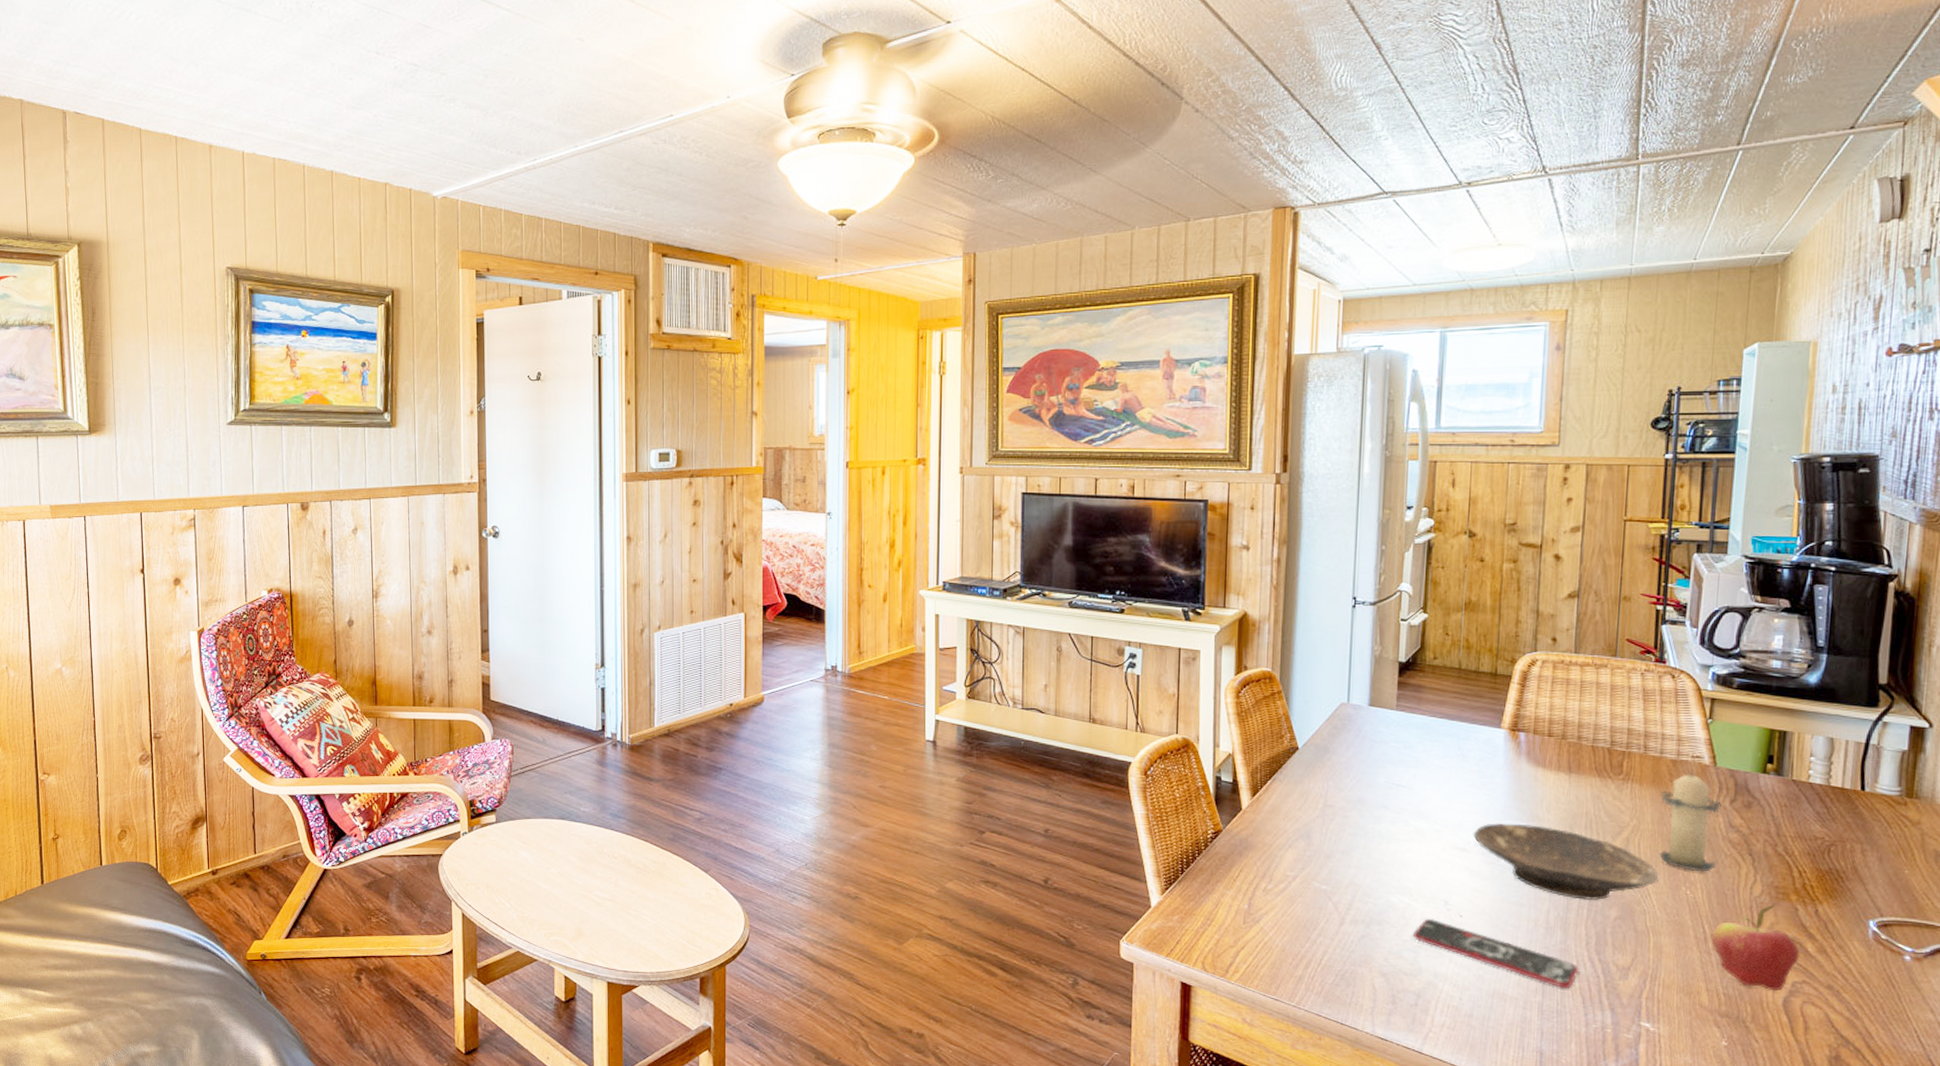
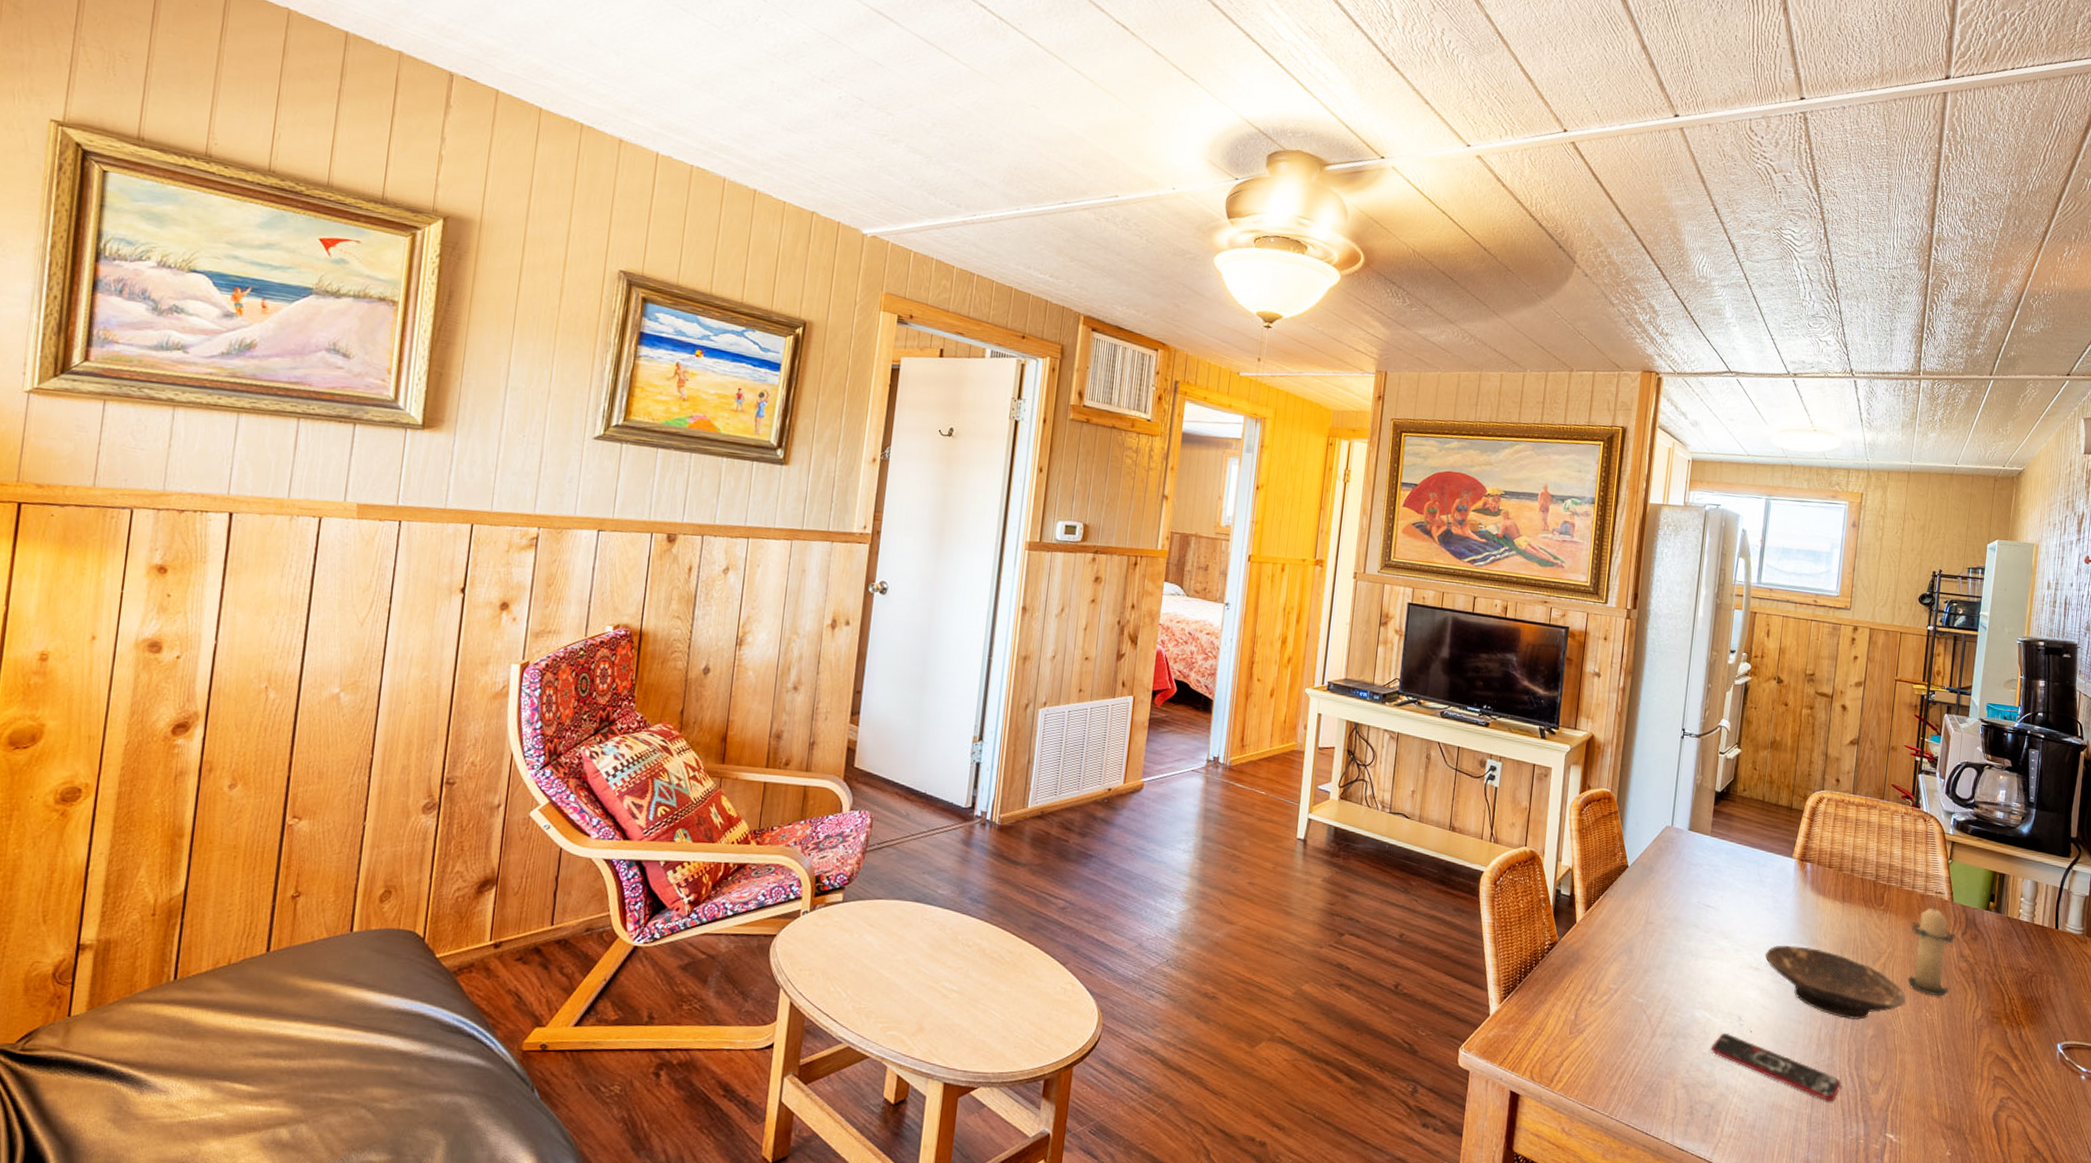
fruit: present [1711,902,1800,991] -> none [1943,1025,2007,1106]

